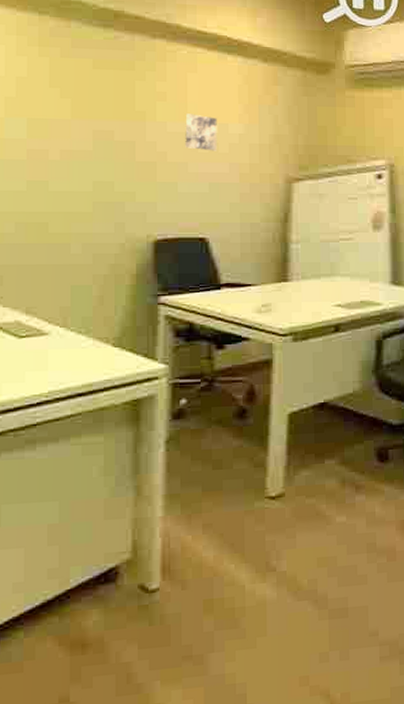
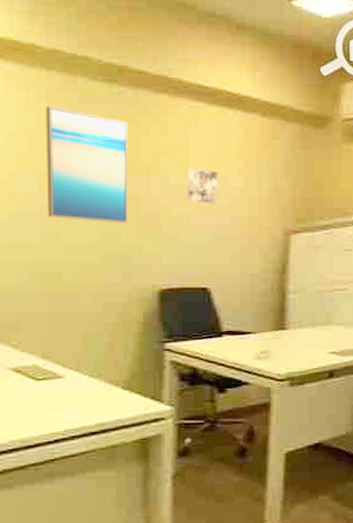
wall art: none [36,50,123,171] -> present [46,106,128,224]

